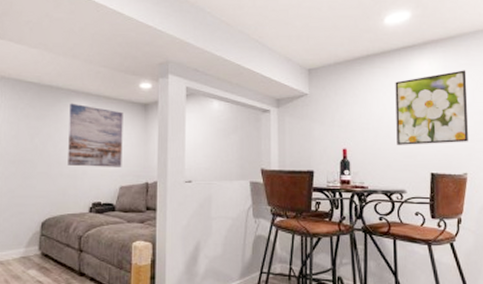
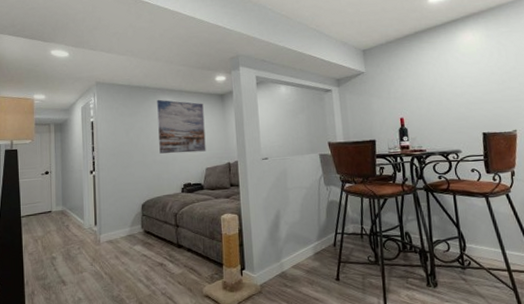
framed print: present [395,70,469,145] -> none [443,37,515,110]

